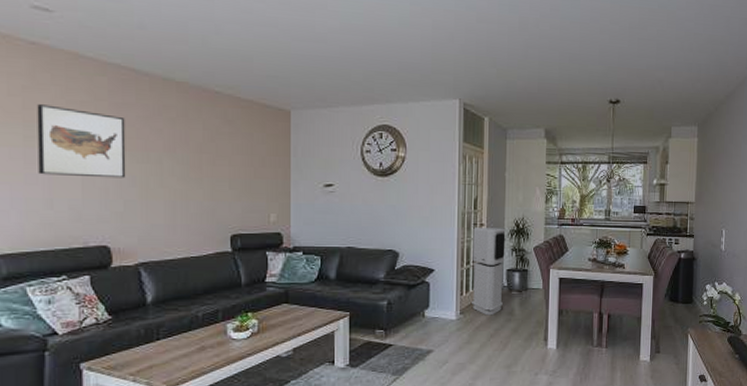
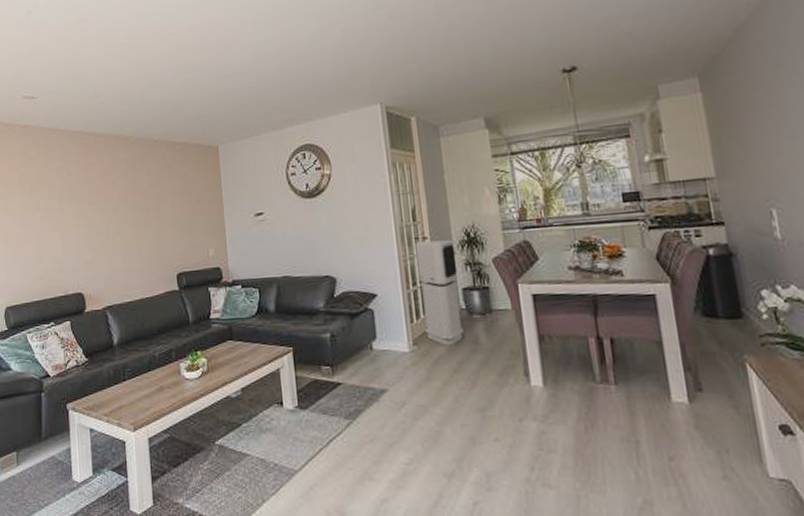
wall art: present [37,104,126,178] -> none [29,174,92,235]

